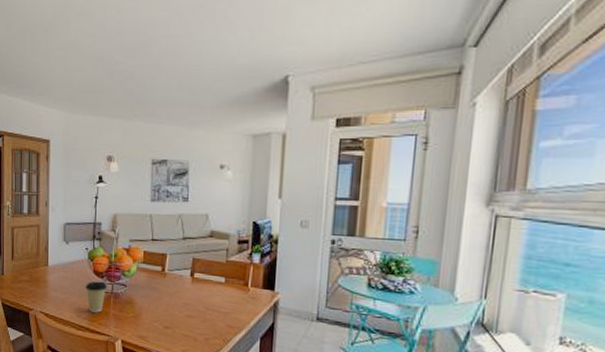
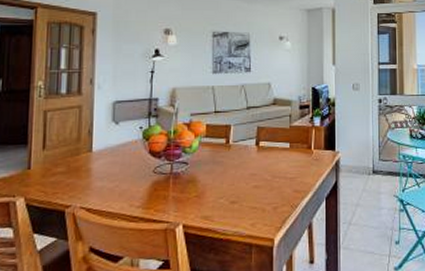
coffee cup: present [85,281,107,313] -> none [138,162,165,198]

